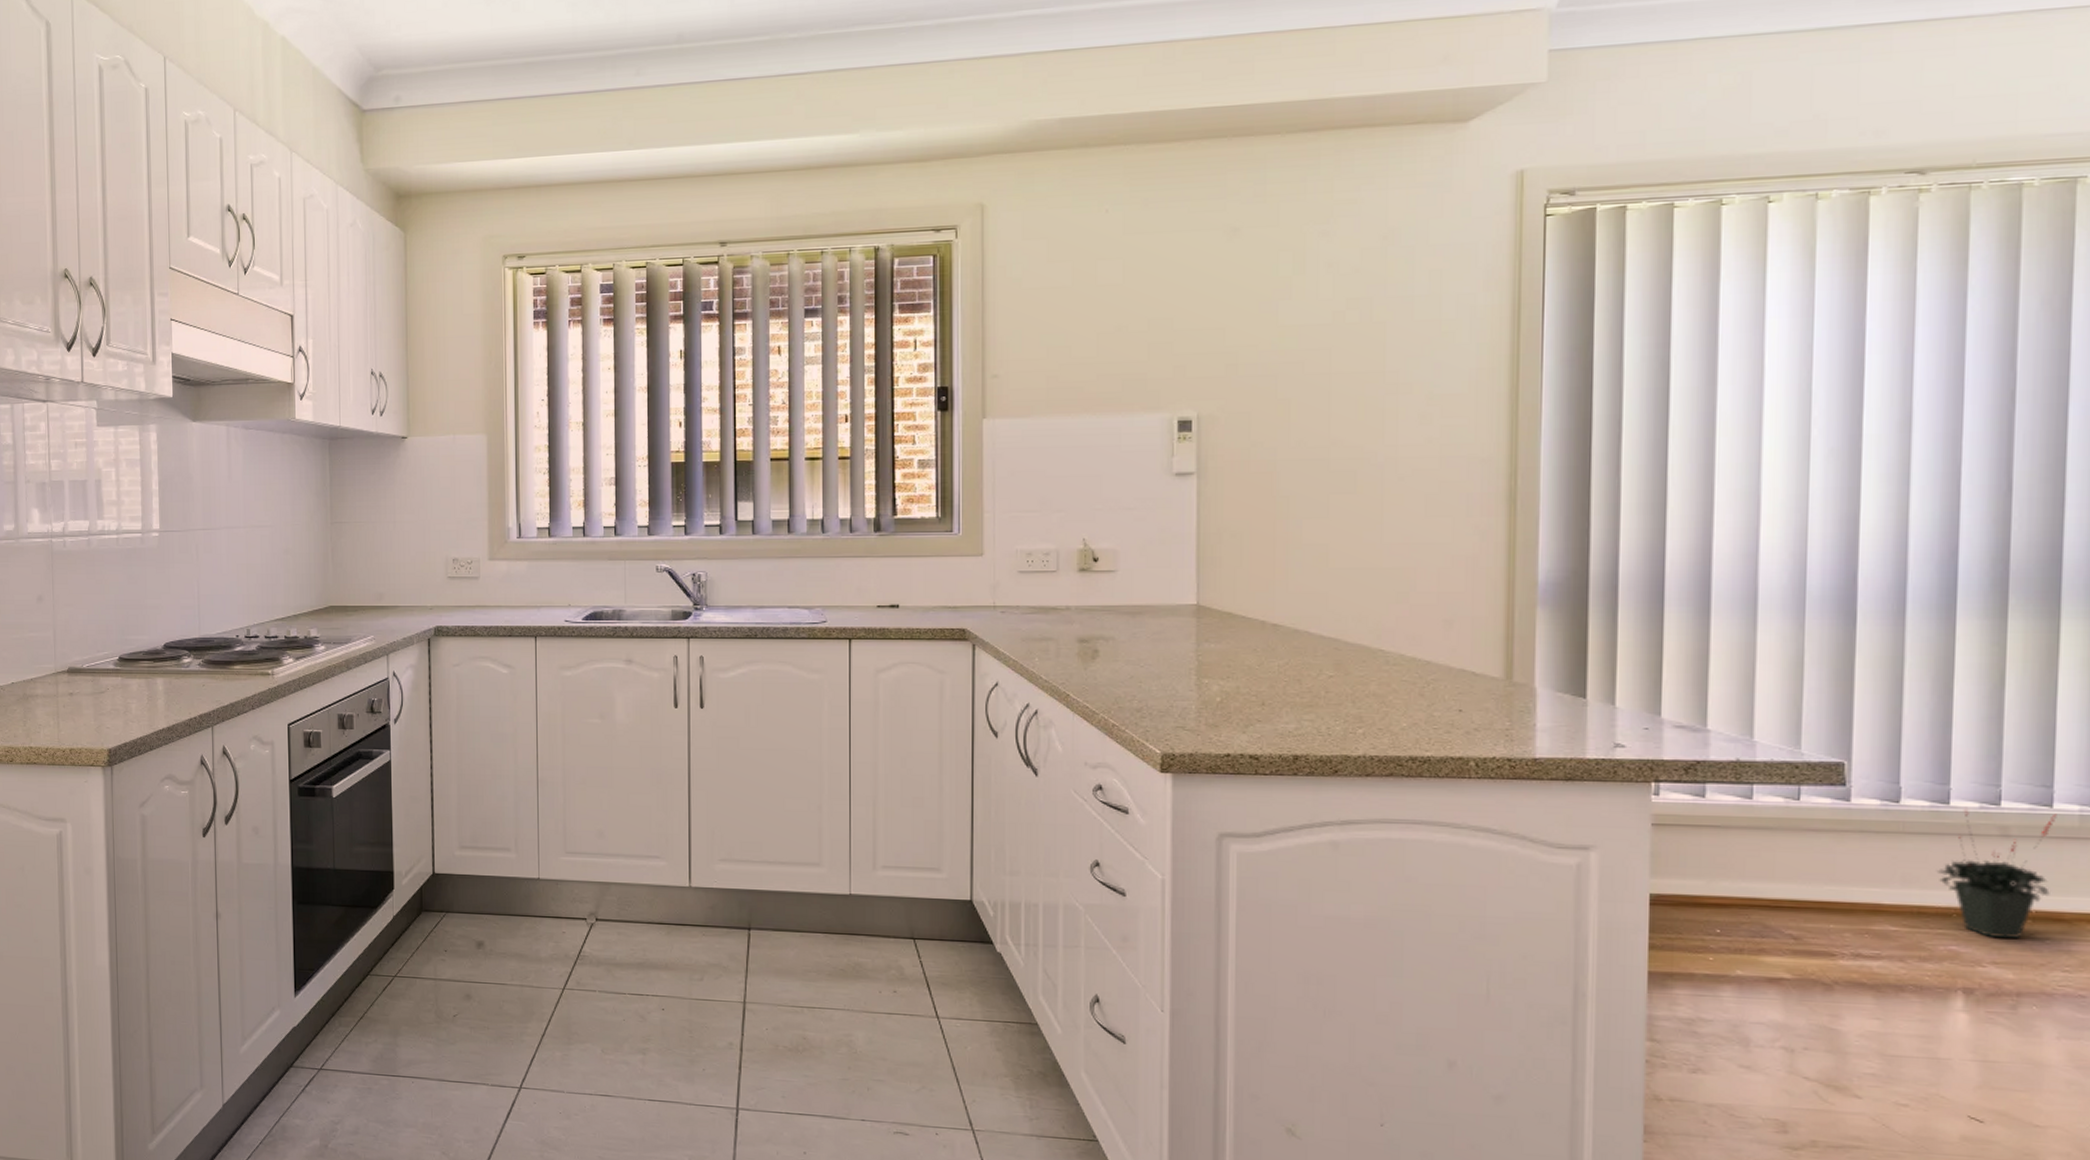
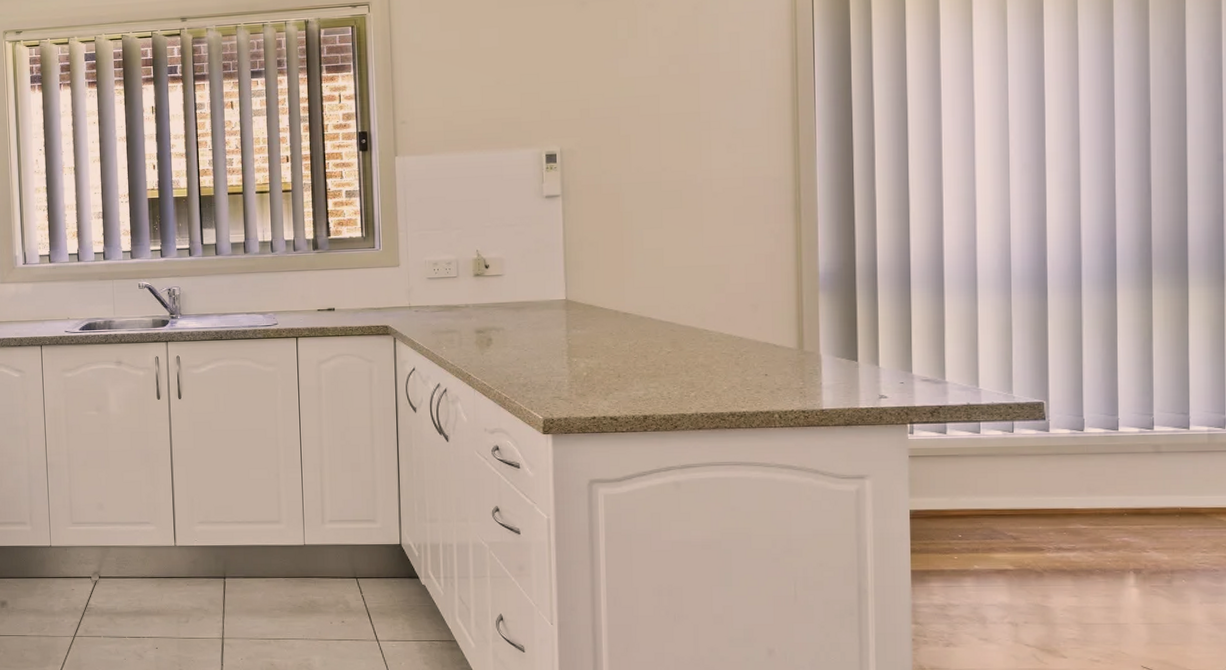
potted plant: present [1938,808,2057,938] -> none [1112,433,1192,529]

